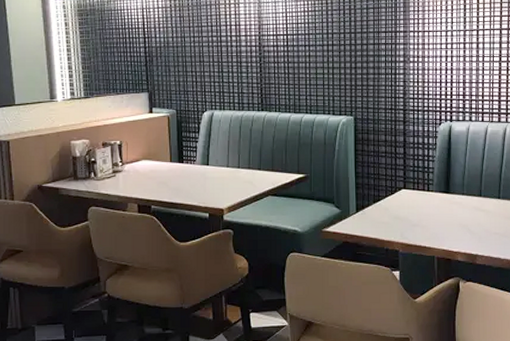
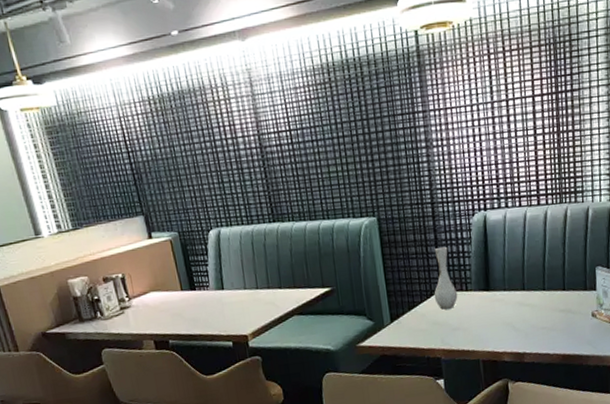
vase: none [398,149,420,206] -> present [434,246,458,310]

